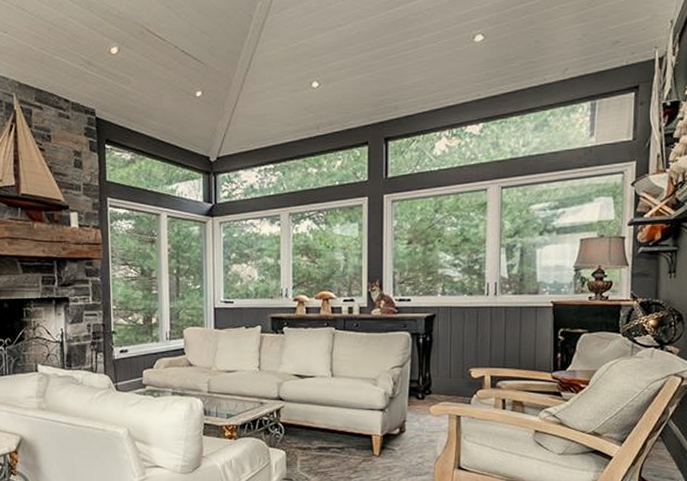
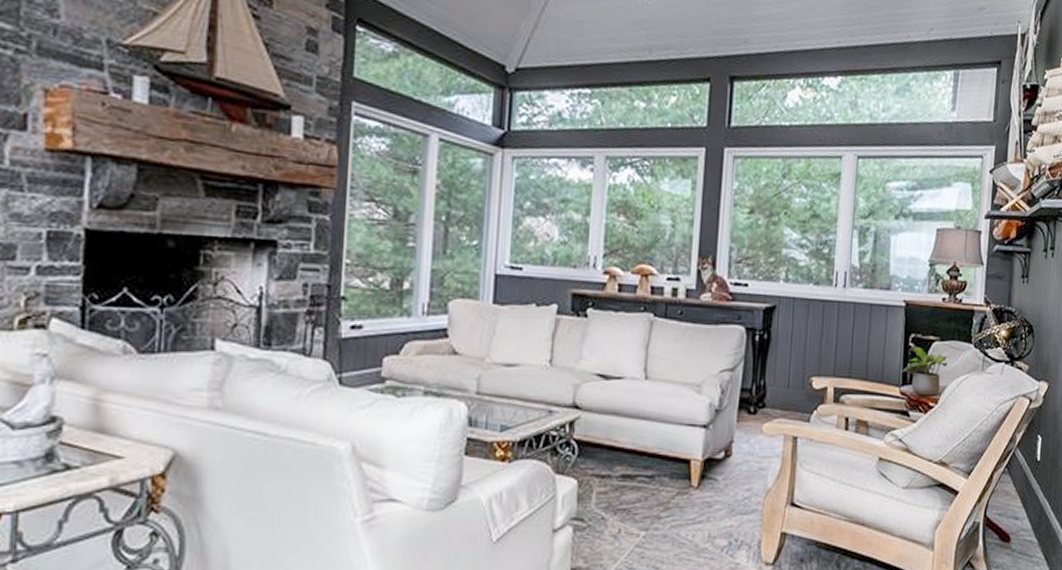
potted plant: none [553,338,596,379] -> present [902,346,948,396]

